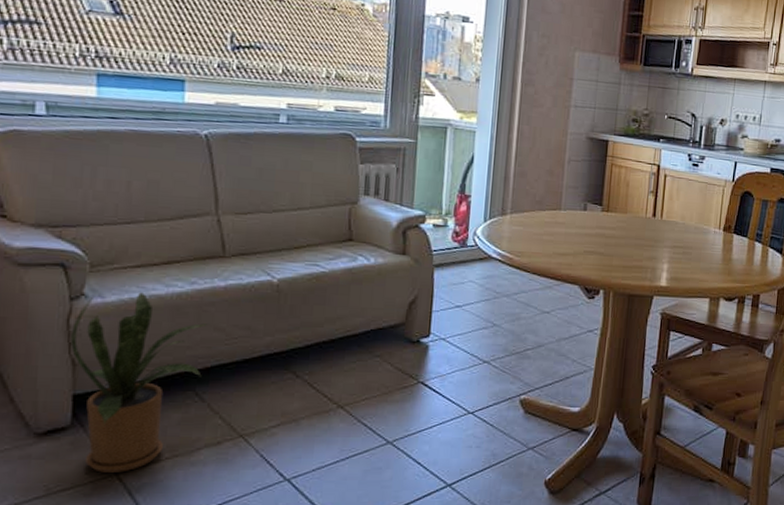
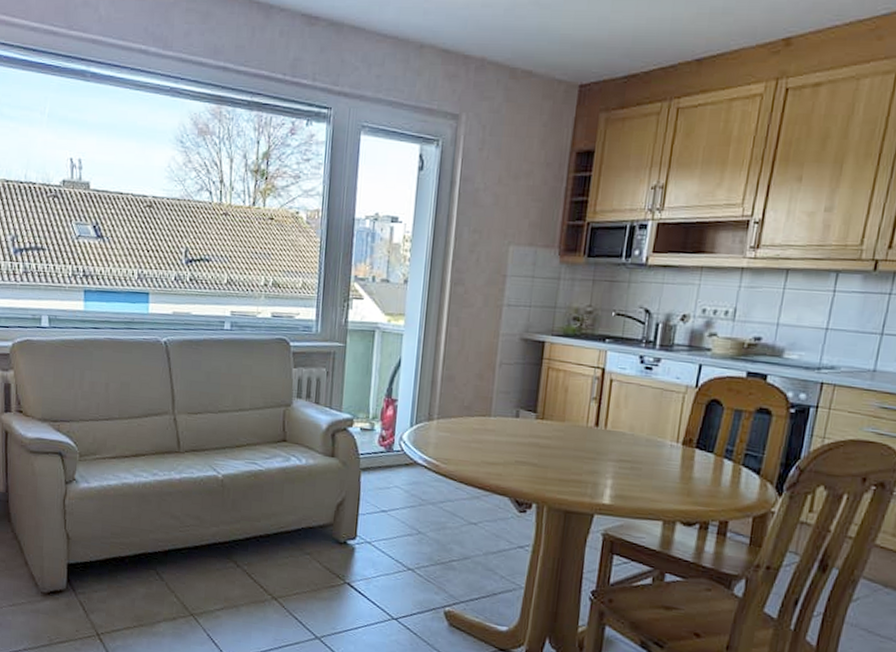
house plant: present [71,292,209,473] -> none [66,480,167,634]

